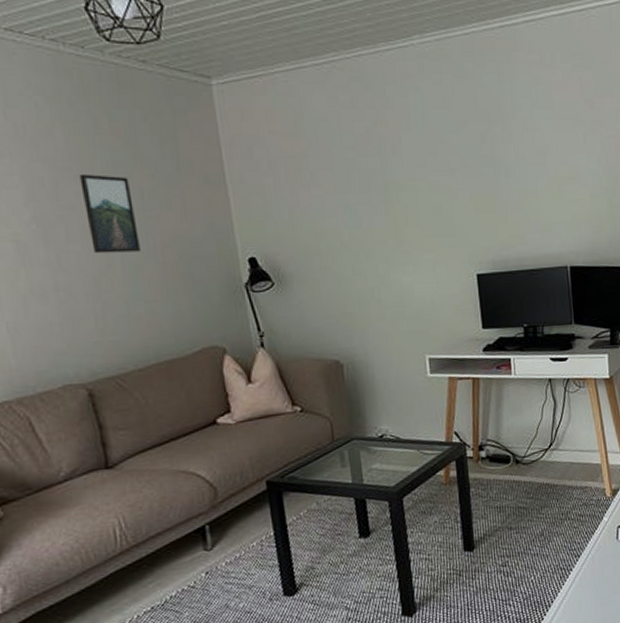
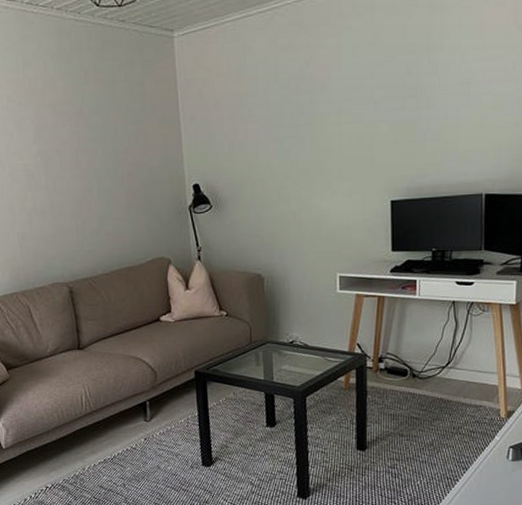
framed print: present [79,173,141,254] -> none [72,116,112,180]

